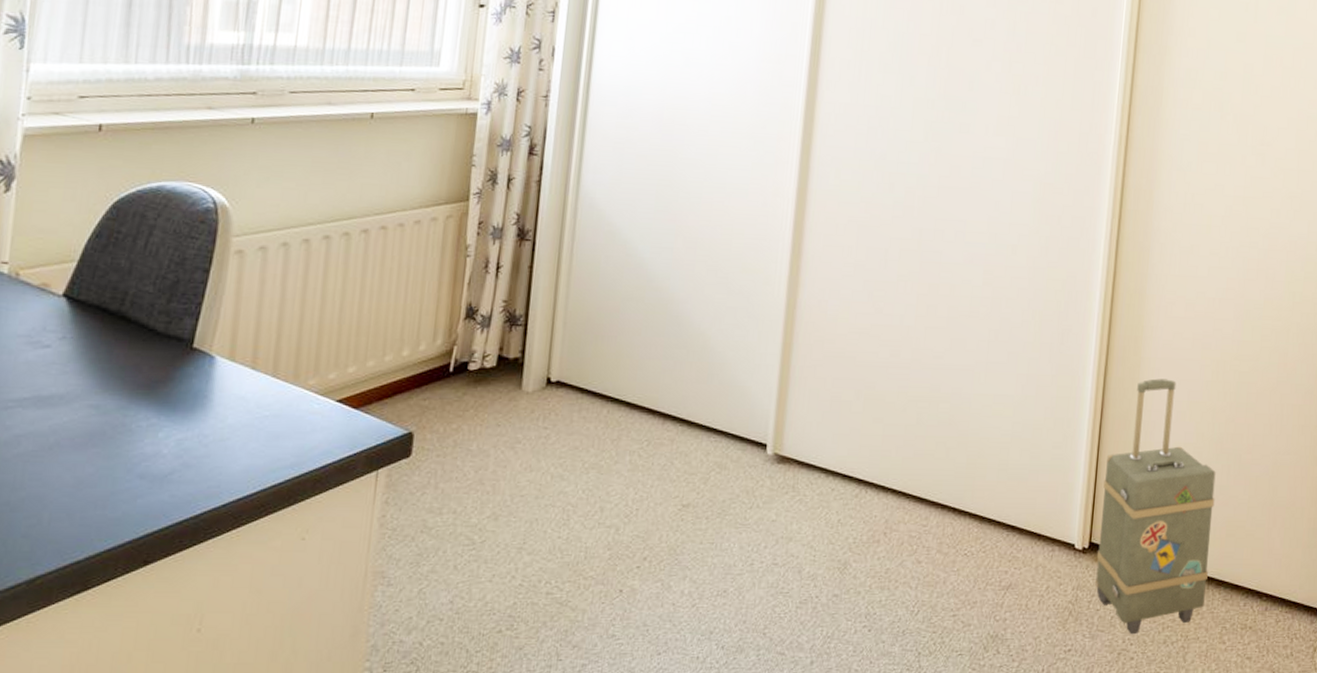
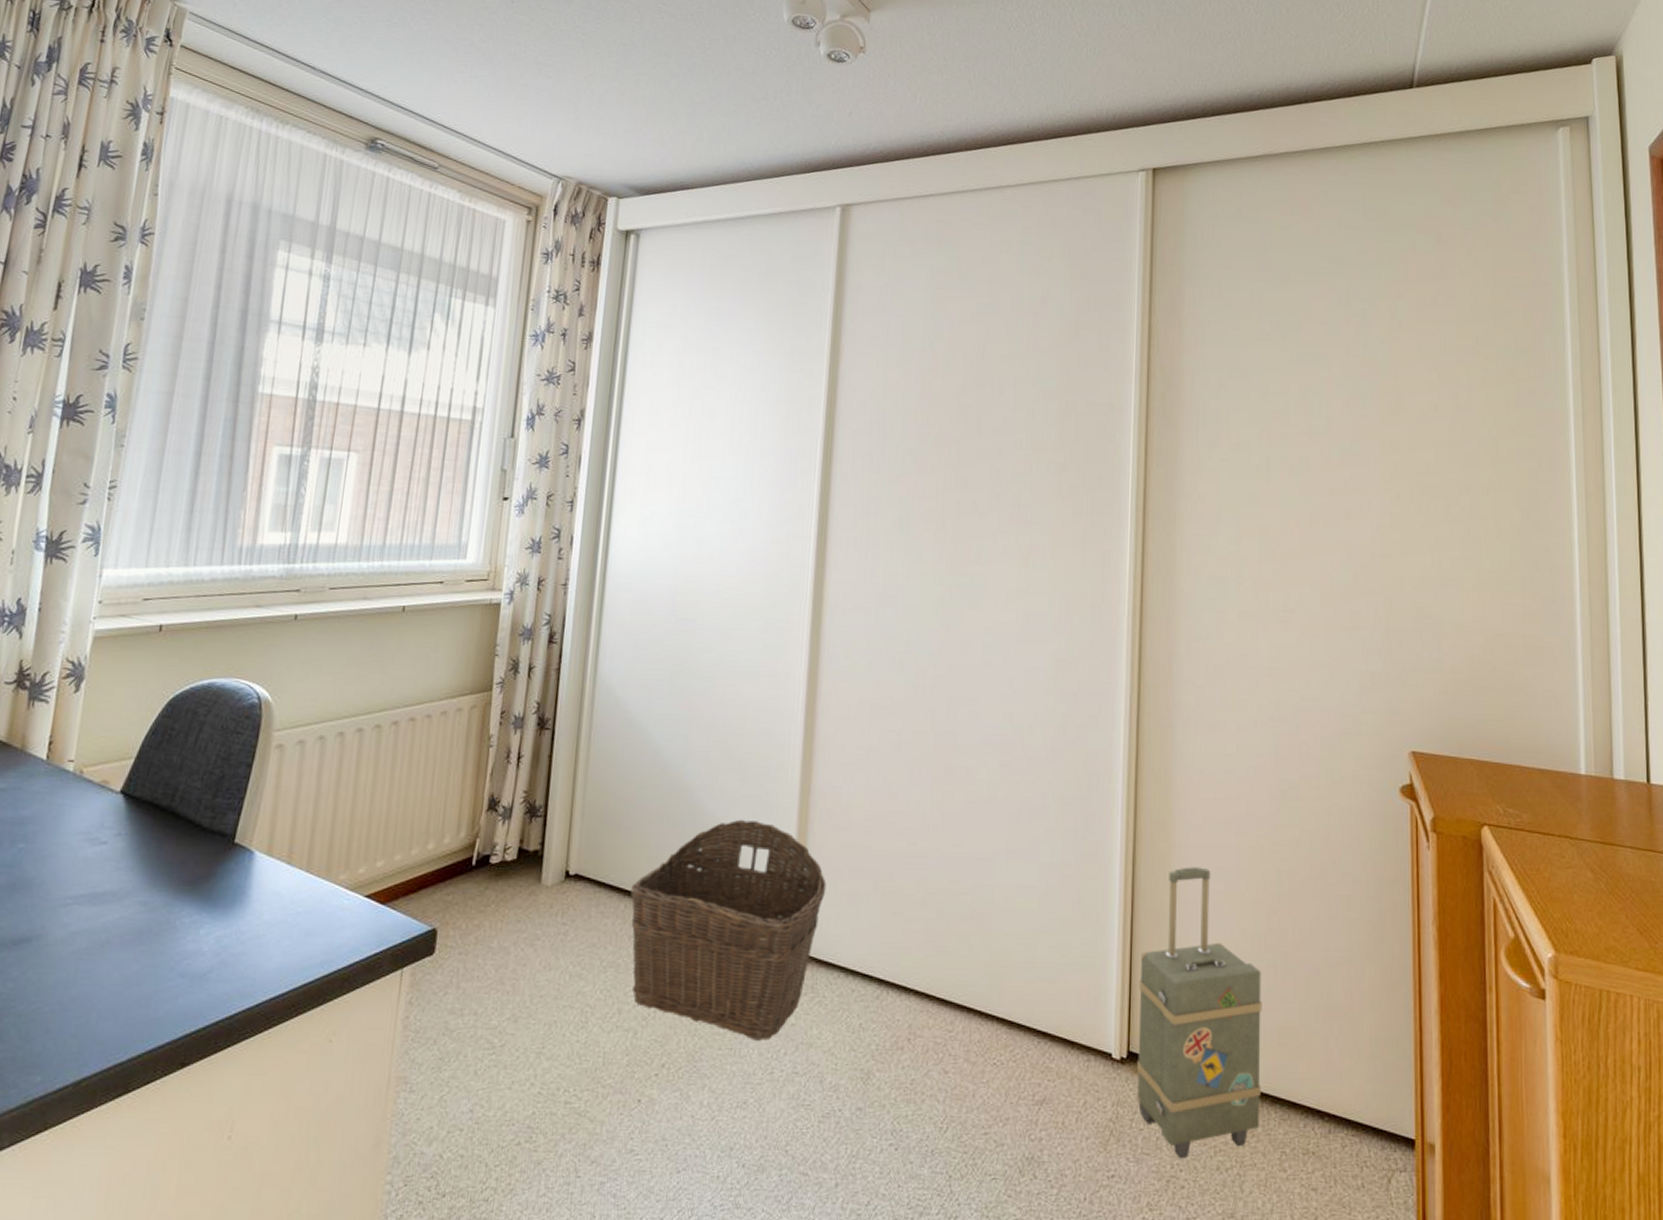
wicker basket: none [614,330,810,535] -> present [631,819,827,1041]

